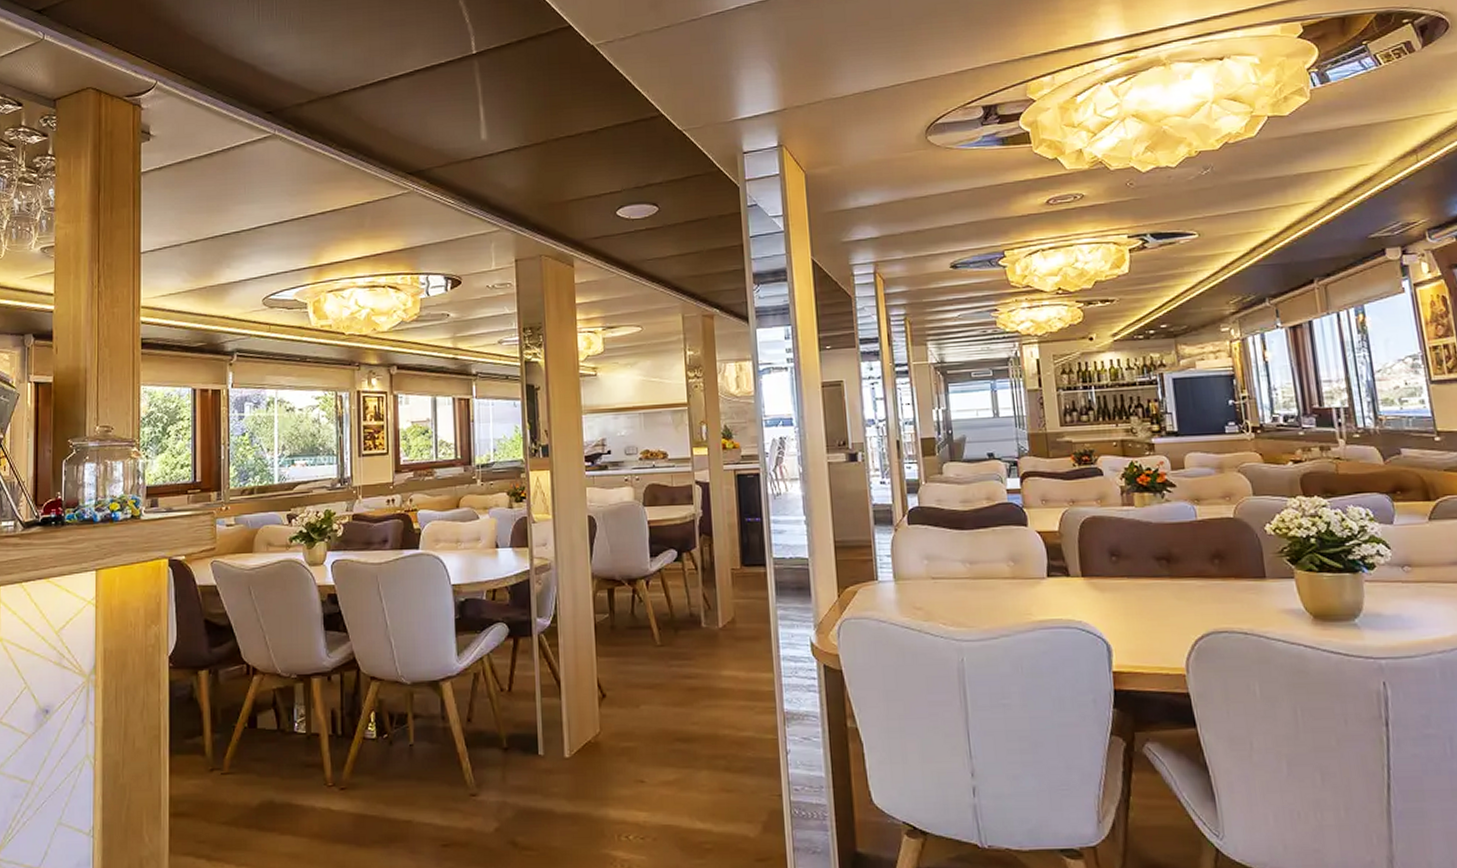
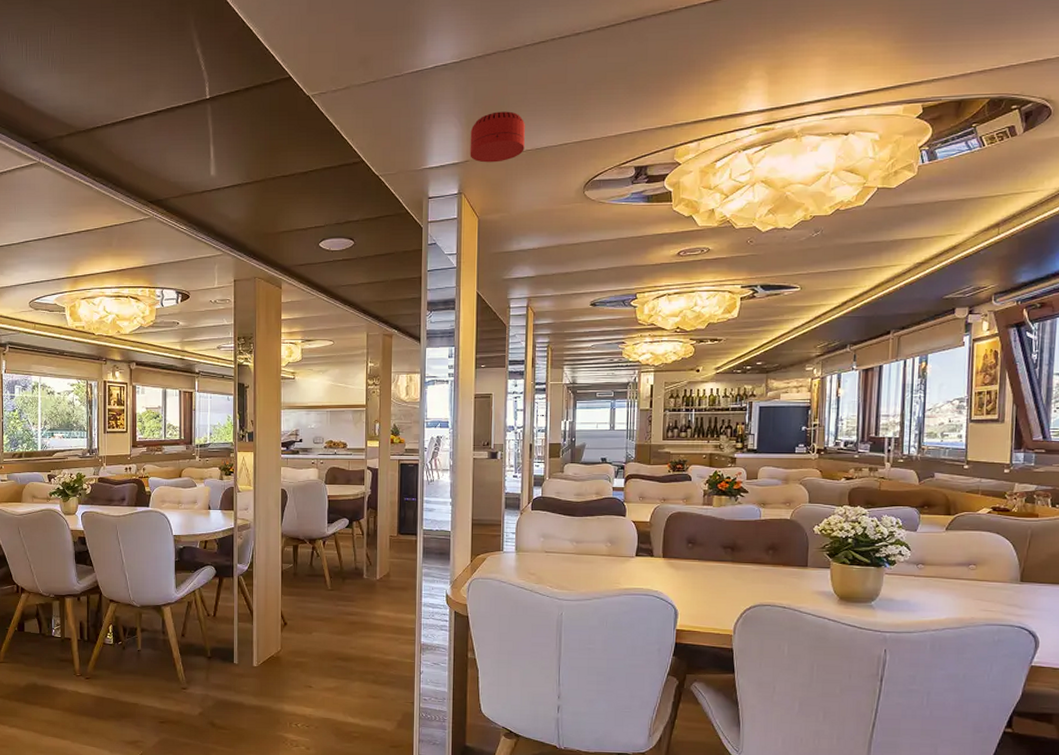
smoke detector: none [785,51,851,110] -> present [470,111,525,163]

